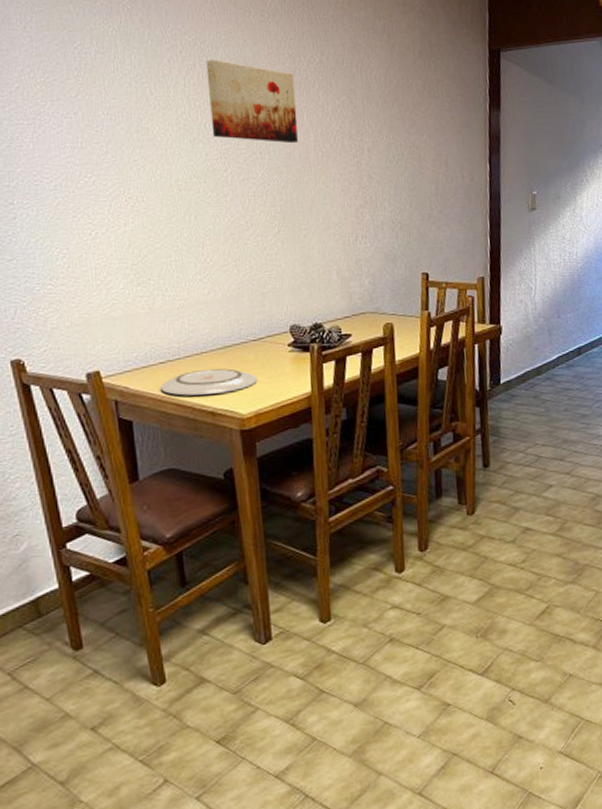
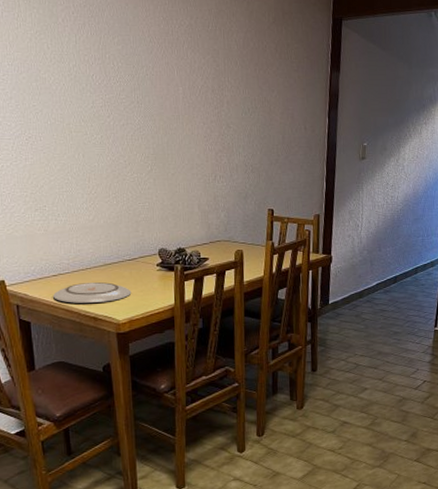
wall art: present [205,60,298,144] -> none [94,20,170,95]

